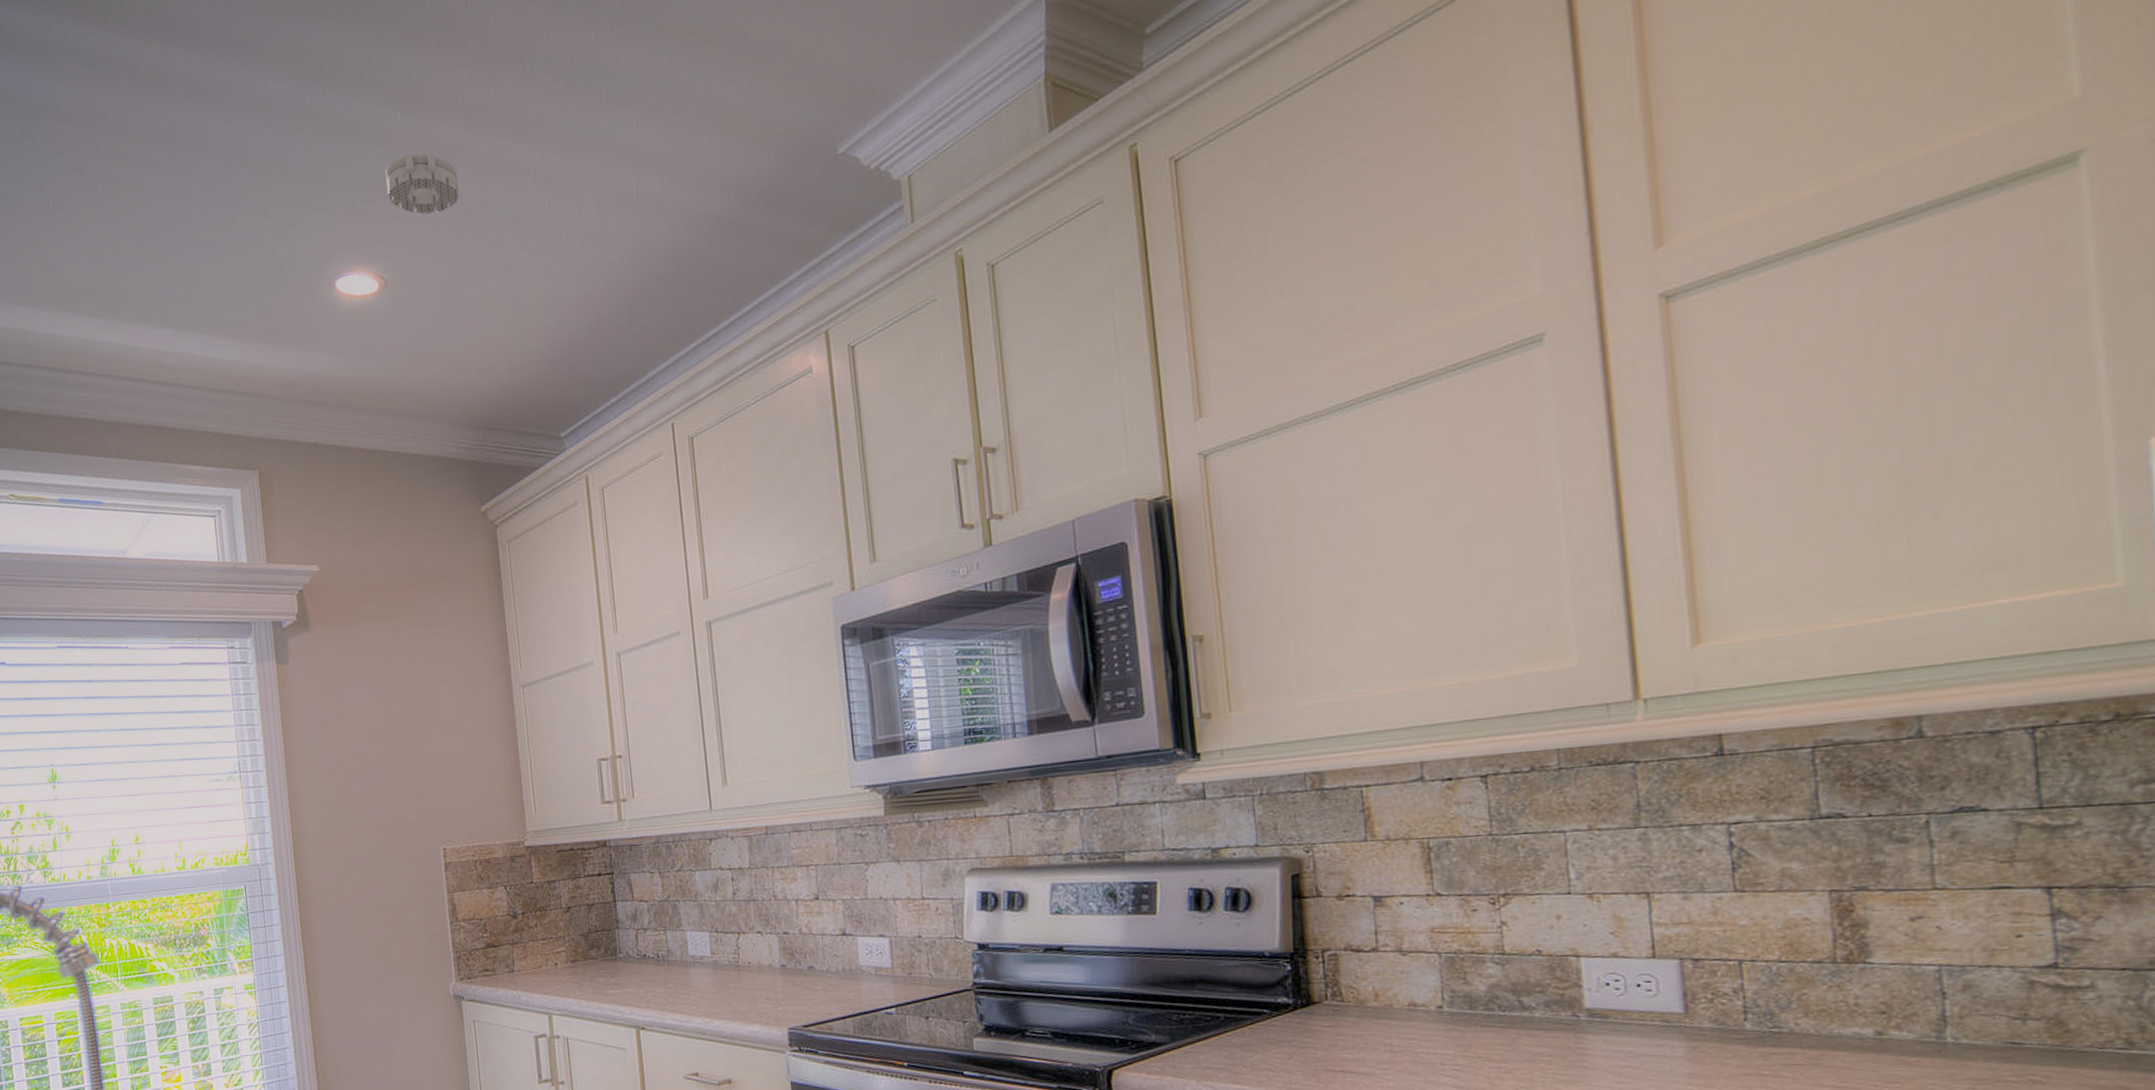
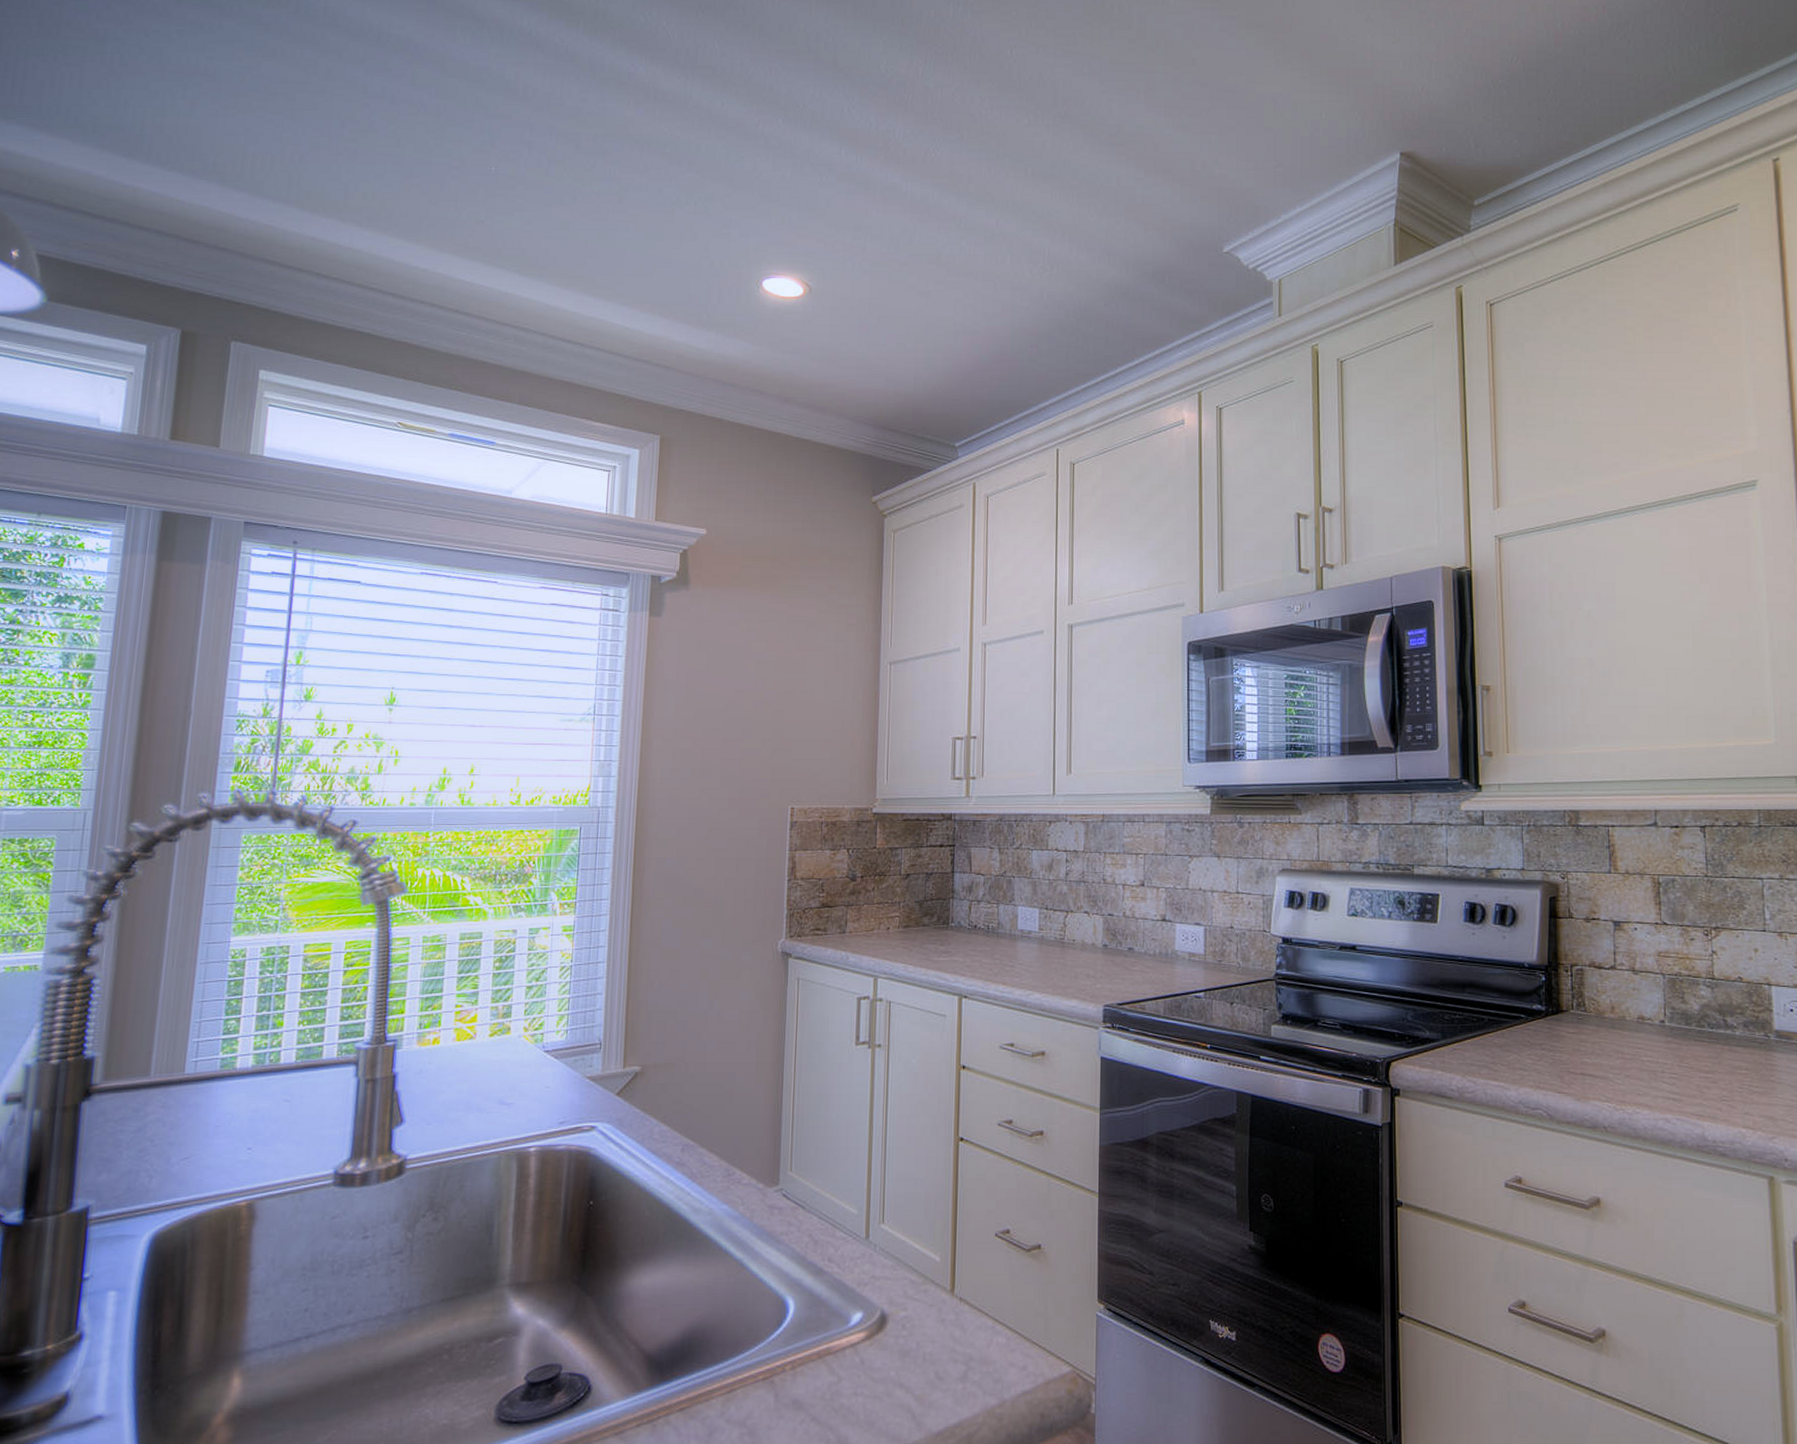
smoke detector: present [385,152,460,215] -> none [823,185,891,239]

